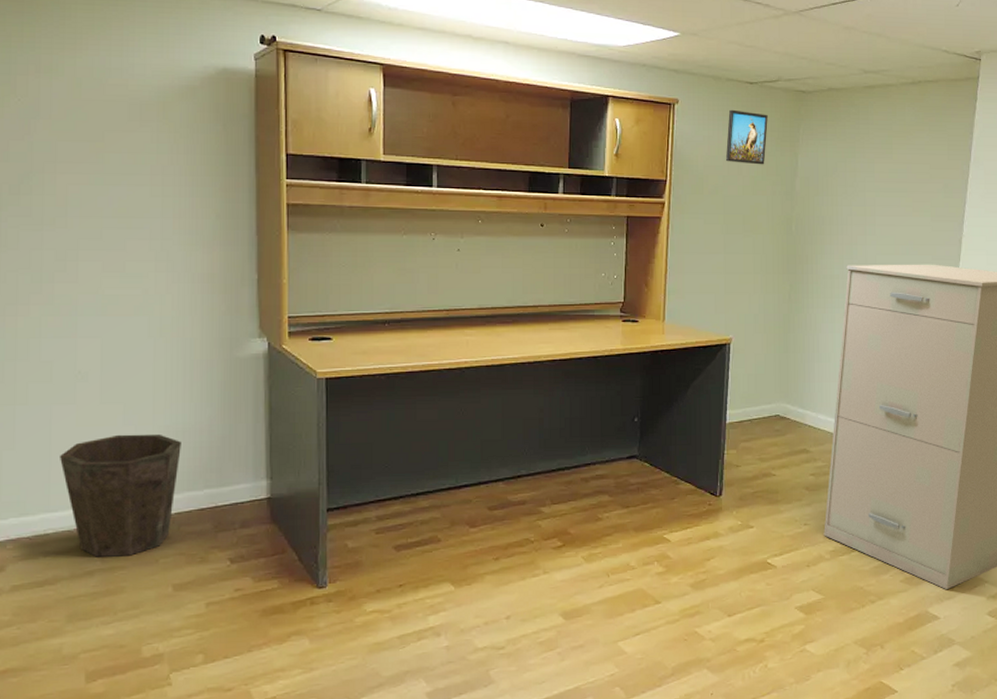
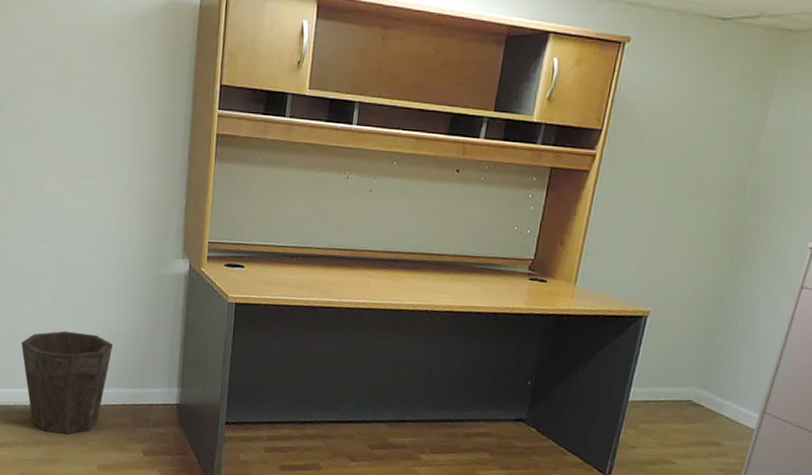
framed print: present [725,109,768,165] -> none [676,50,739,118]

